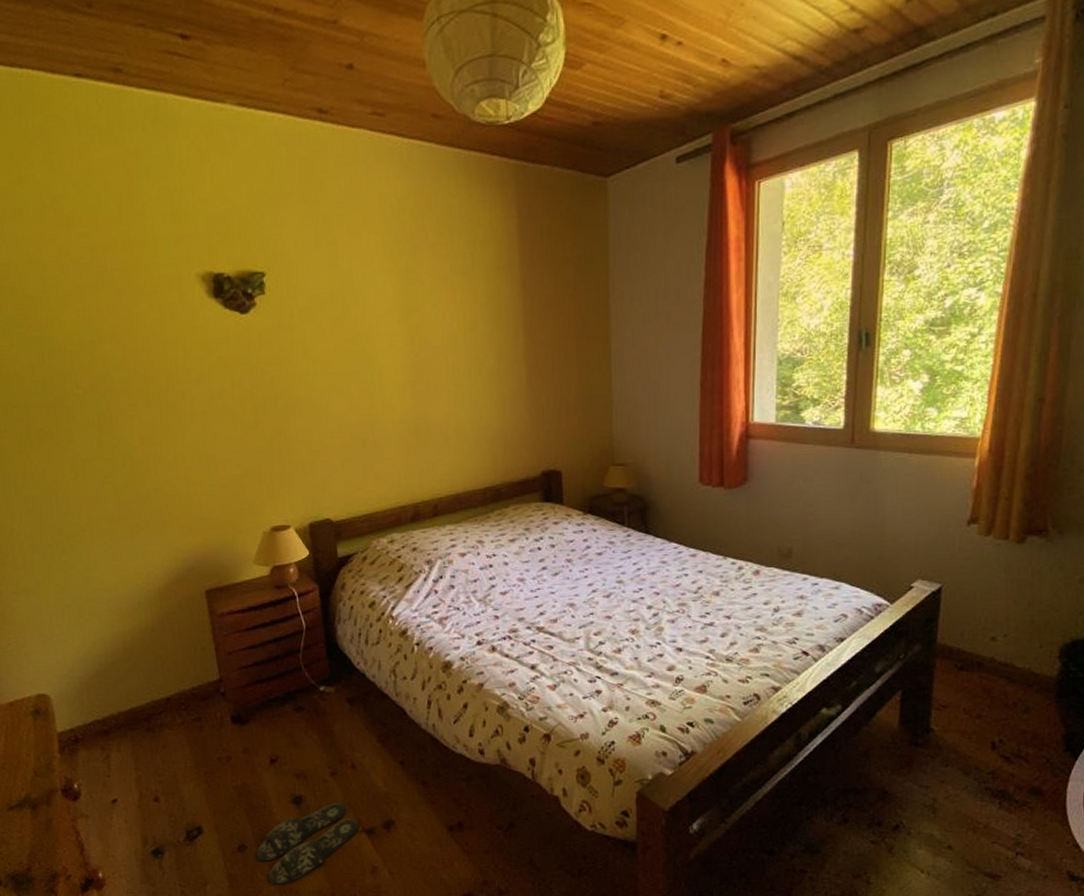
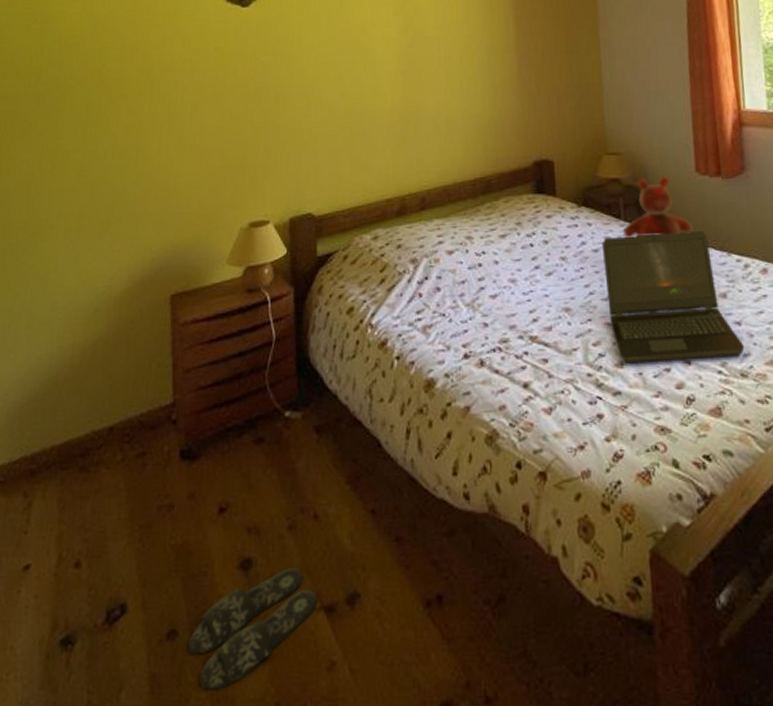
laptop computer: none [605,536,732,650] -> present [601,230,745,364]
teddy bear: none [626,487,692,542] -> present [623,177,693,237]

